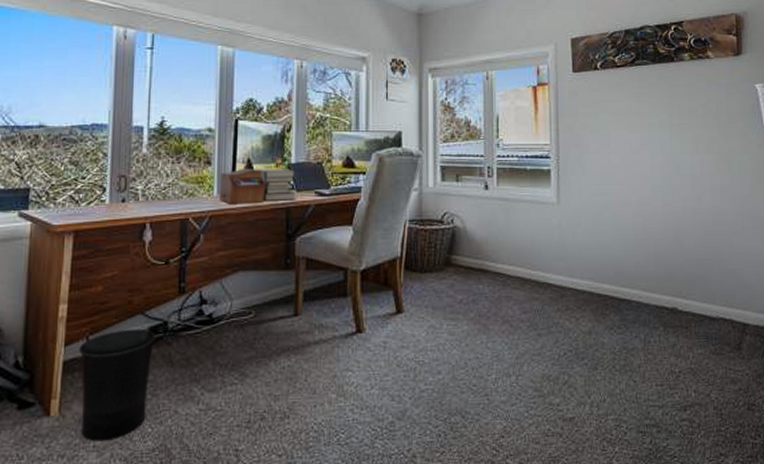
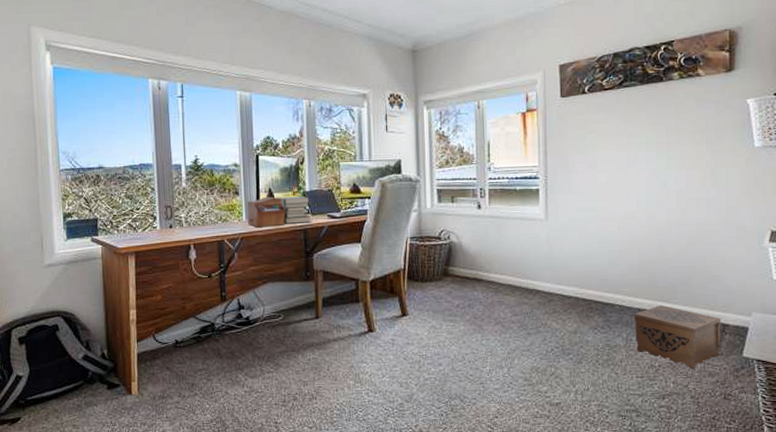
waste bin: present [79,328,155,442] -> none [148,328,205,414]
decorative box: none [651,302,742,375] -> present [633,305,721,369]

